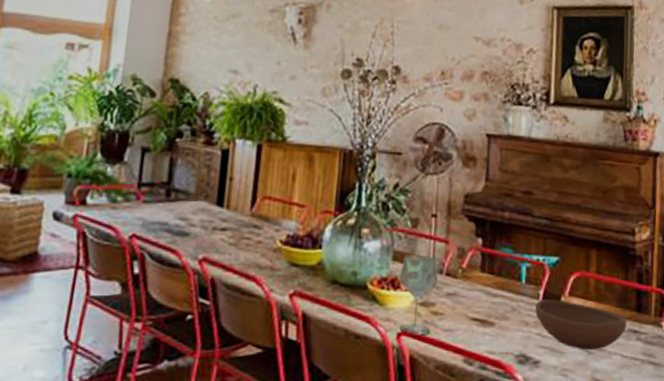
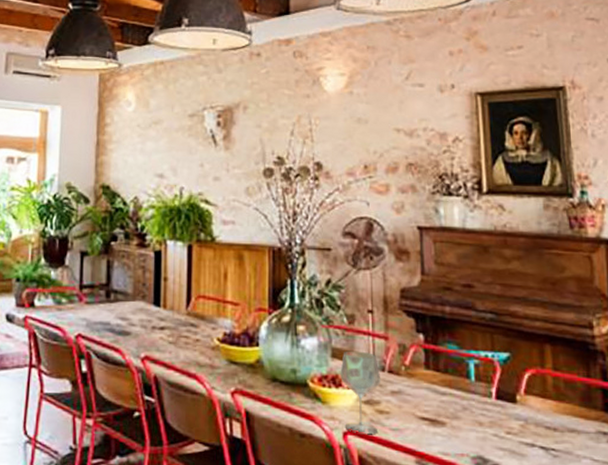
bowl: present [535,298,627,350] -> none [489,397,594,453]

